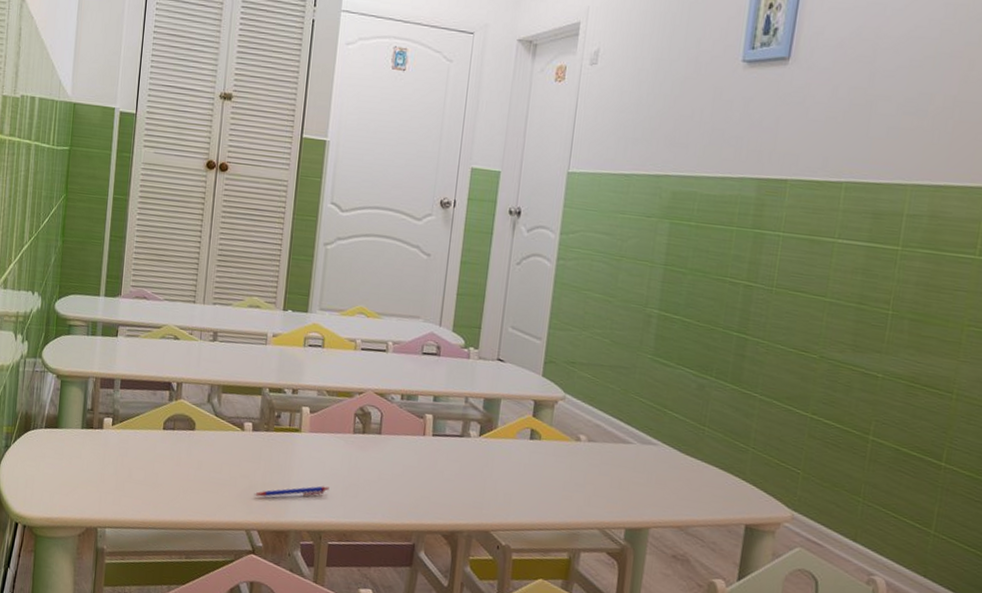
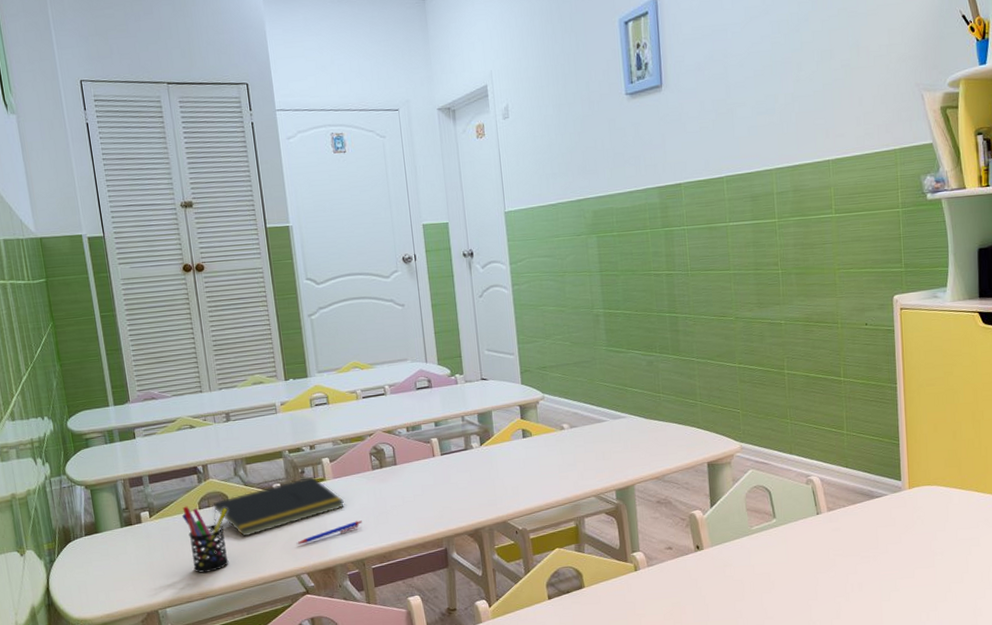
pen holder: none [142,422,192,501] -> present [182,506,229,573]
notepad: none [175,422,316,473] -> present [213,476,345,537]

